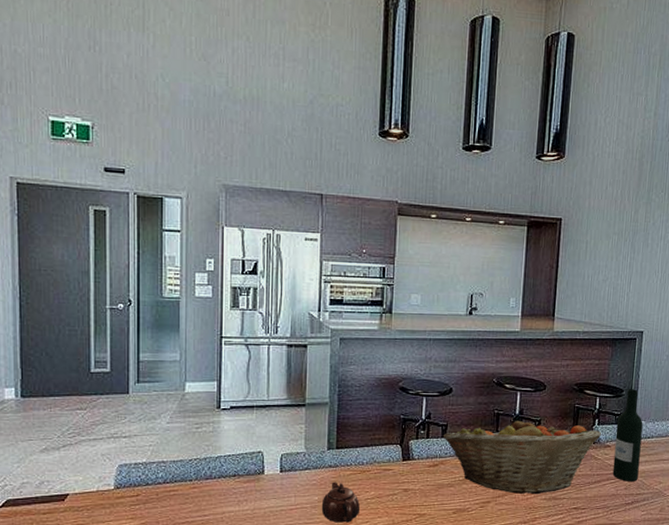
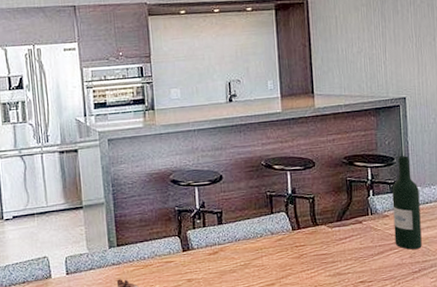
fruit basket: present [442,416,601,495] -> none [218,196,377,273]

